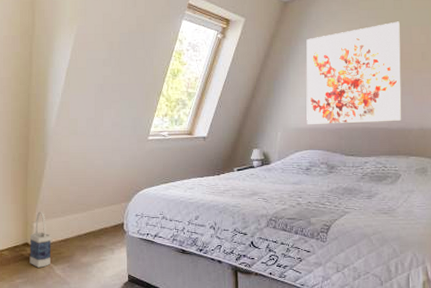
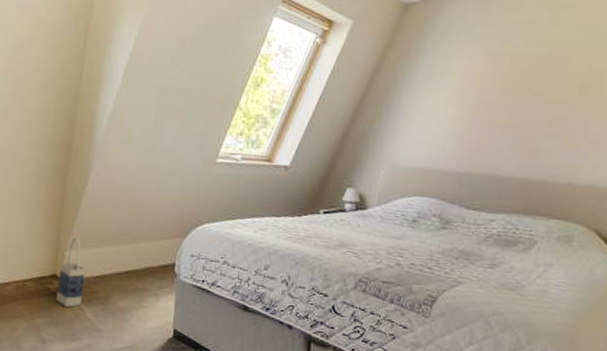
wall art: present [306,21,402,124] -> none [419,41,554,172]

